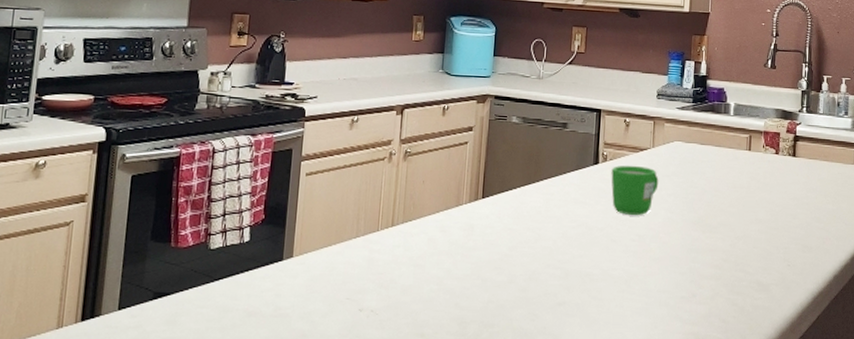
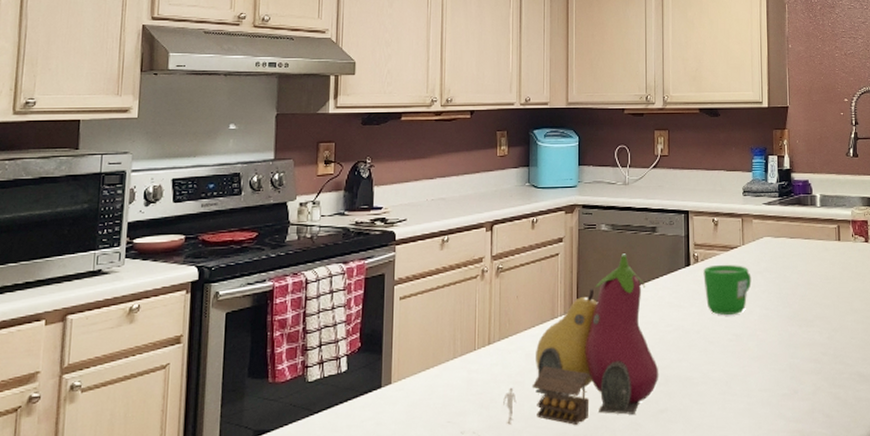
fruit: none [403,147,560,311] -> present [503,253,659,425]

